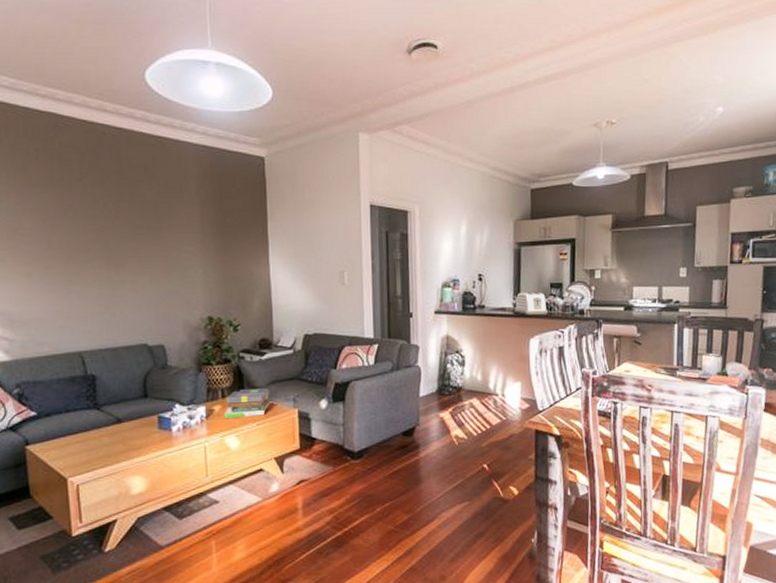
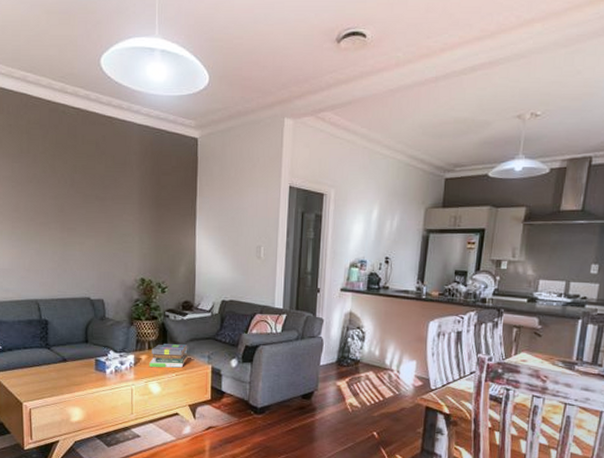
toaster: present [514,292,548,316] -> none [417,278,450,301]

